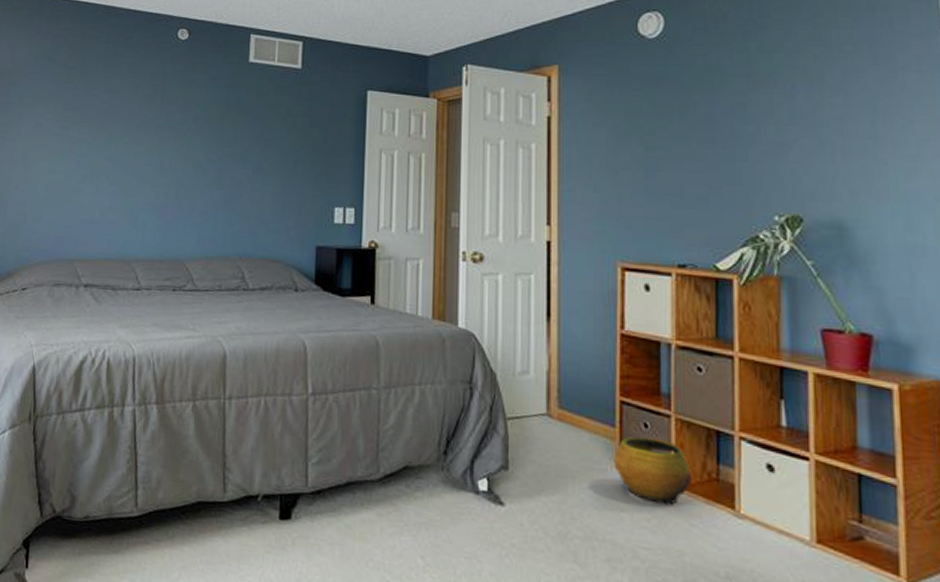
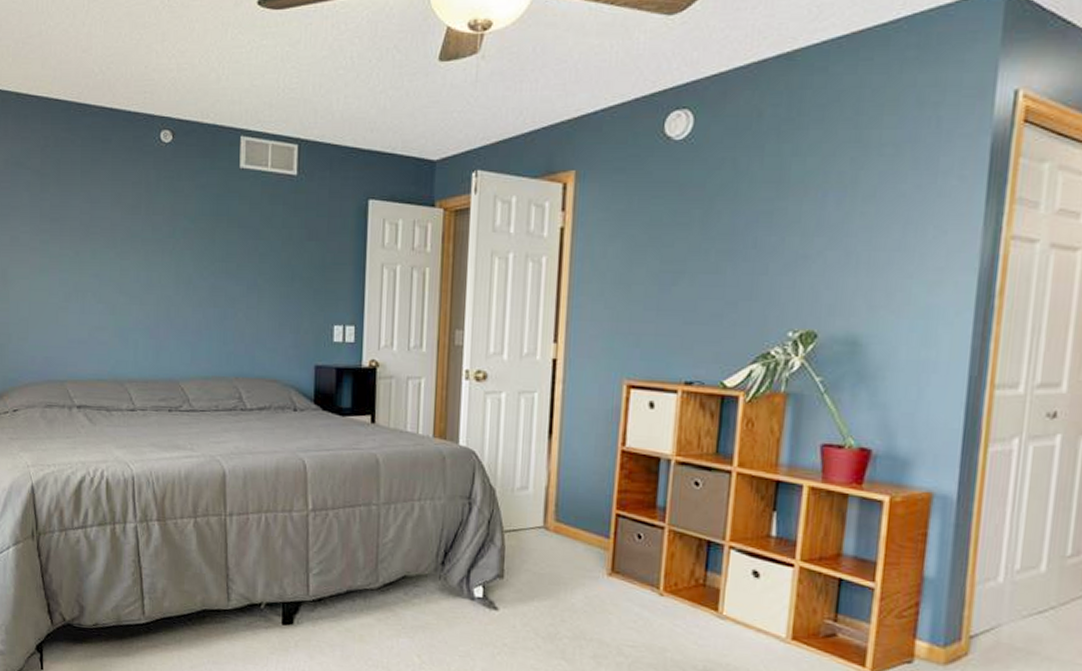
clay pot: present [615,436,693,505] -> none [607,547,681,608]

